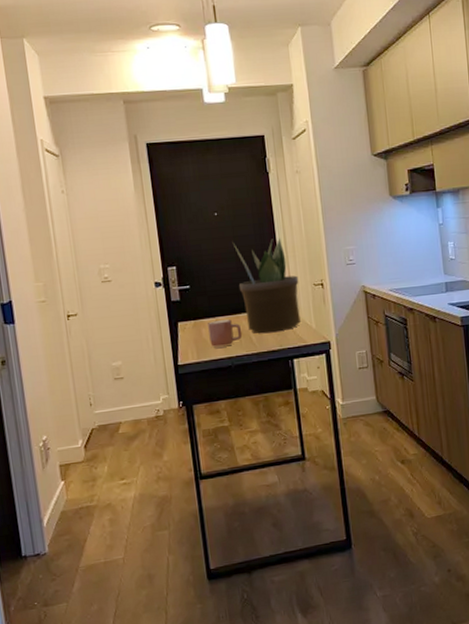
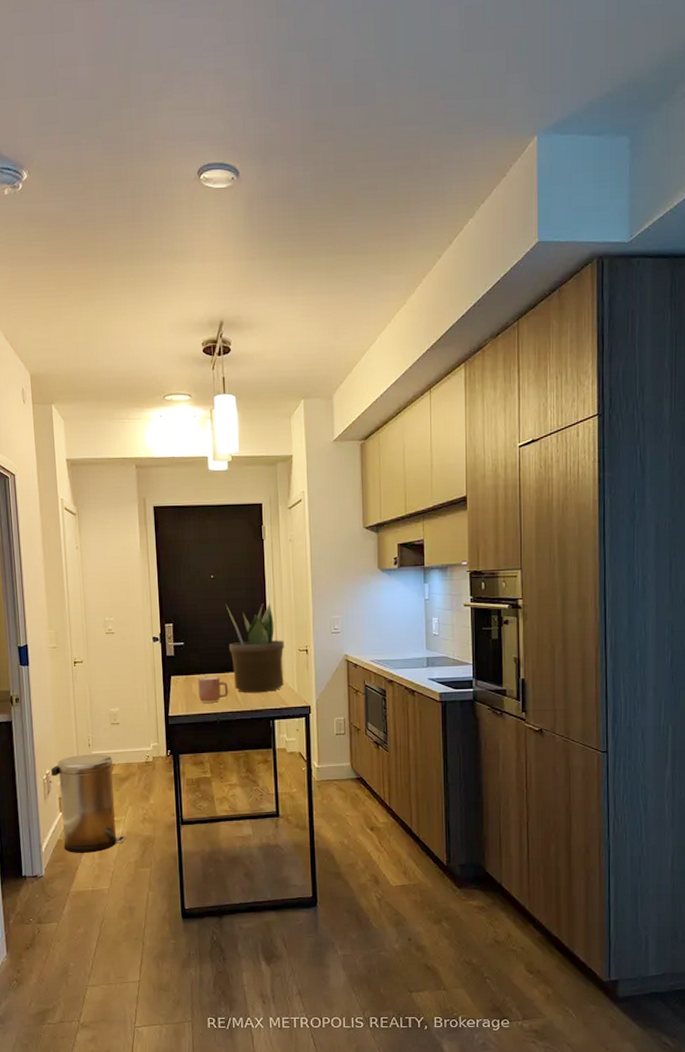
pedal bin: none [48,412,141,524] -> present [51,754,128,853]

